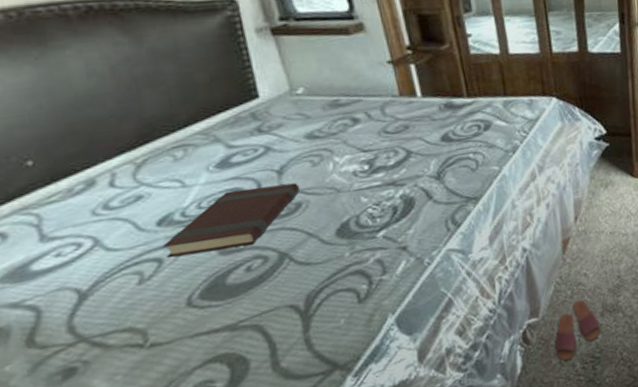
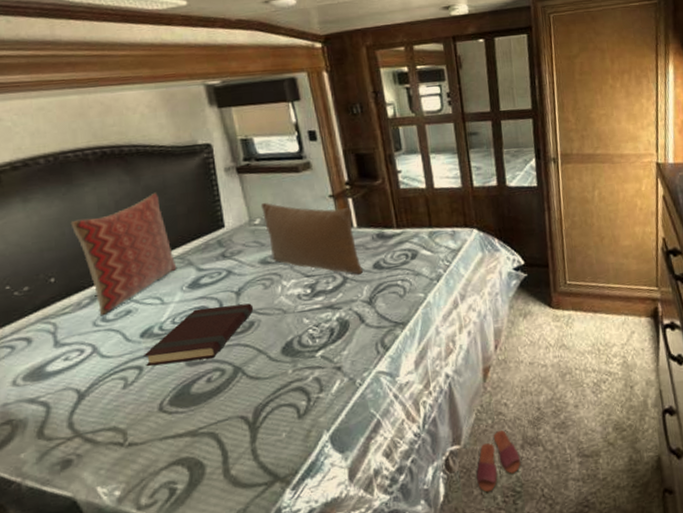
pillow: none [49,56,200,204] -> present [70,192,177,316]
pillow: none [303,69,429,149] -> present [260,202,363,275]

